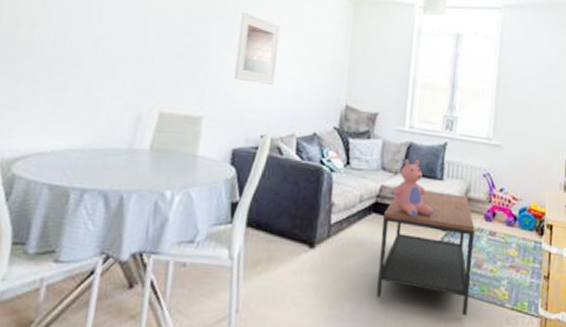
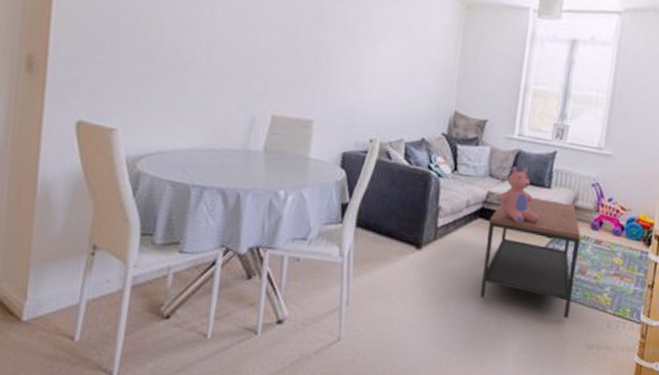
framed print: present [234,11,281,85] -> none [344,15,390,90]

